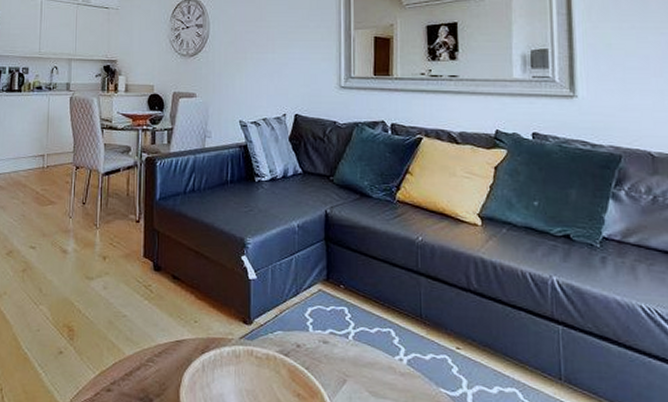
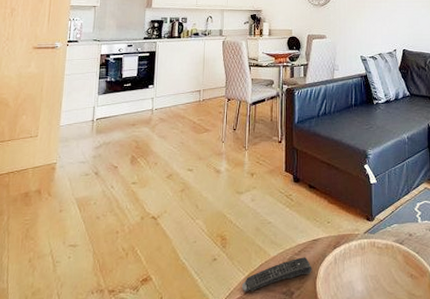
remote control: none [92,359,175,394] -> present [242,257,312,292]

